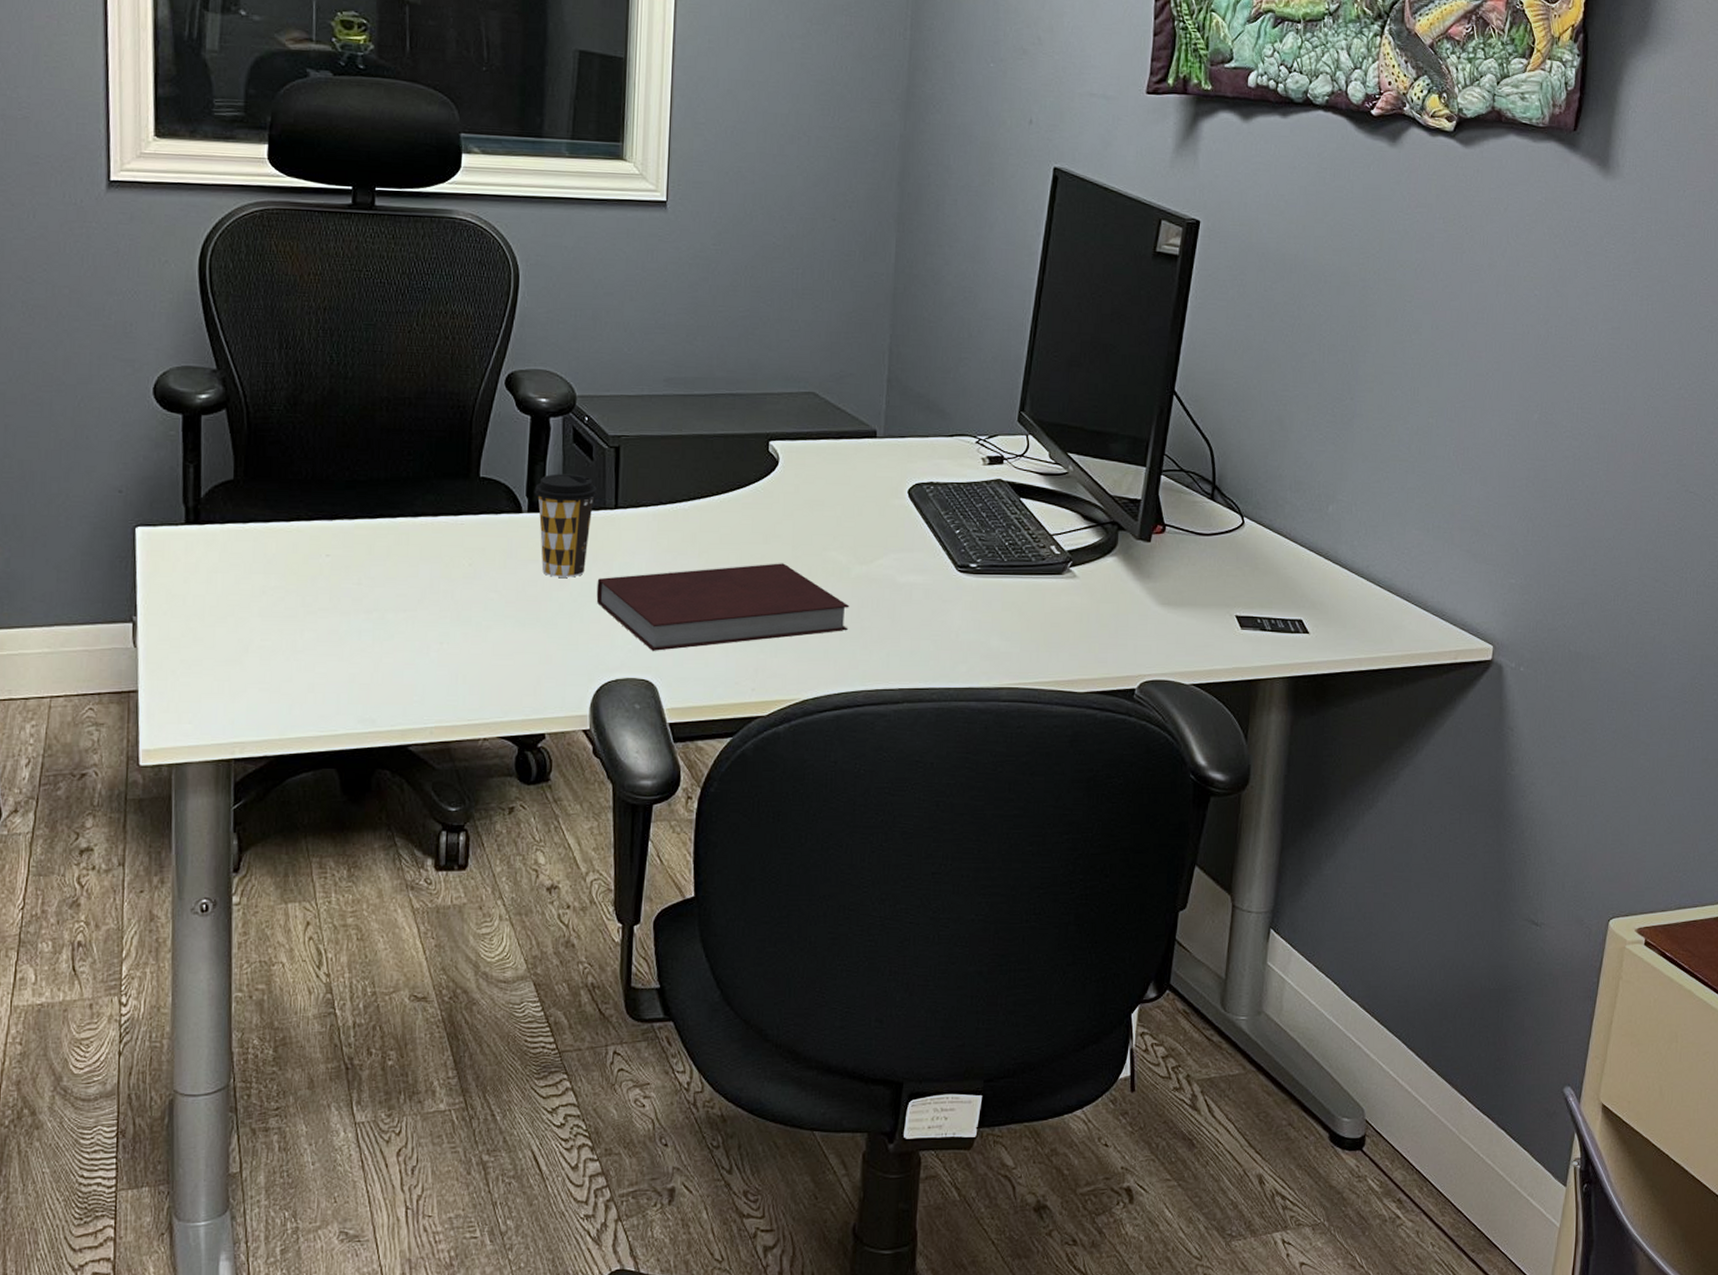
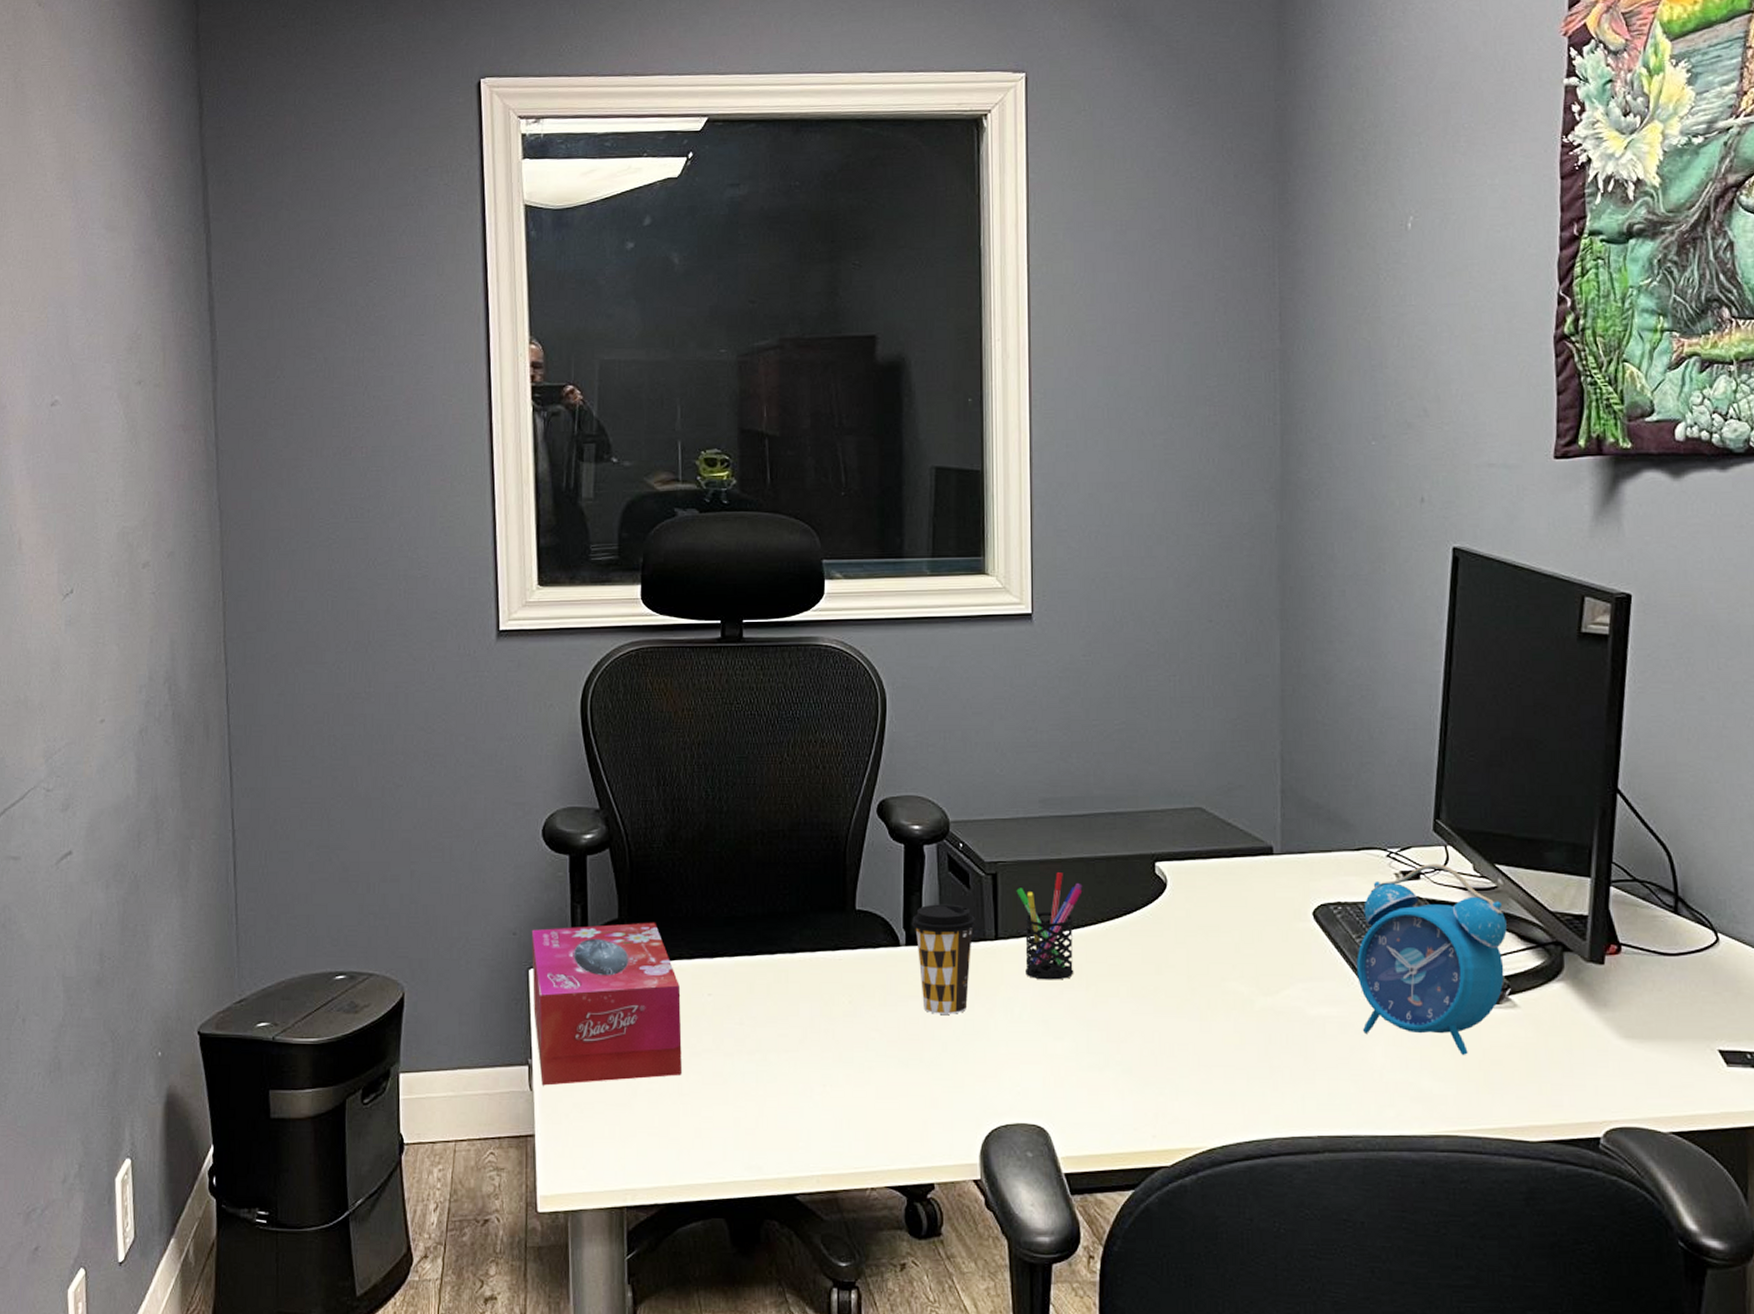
tissue box: none [138,483,298,643] -> present [531,922,682,1086]
notebook: present [596,563,850,651] -> none [980,995,1256,1094]
pen holder: none [637,447,701,547] -> present [1016,872,1083,980]
alarm clock: none [943,450,1073,618] -> present [1357,863,1507,1055]

